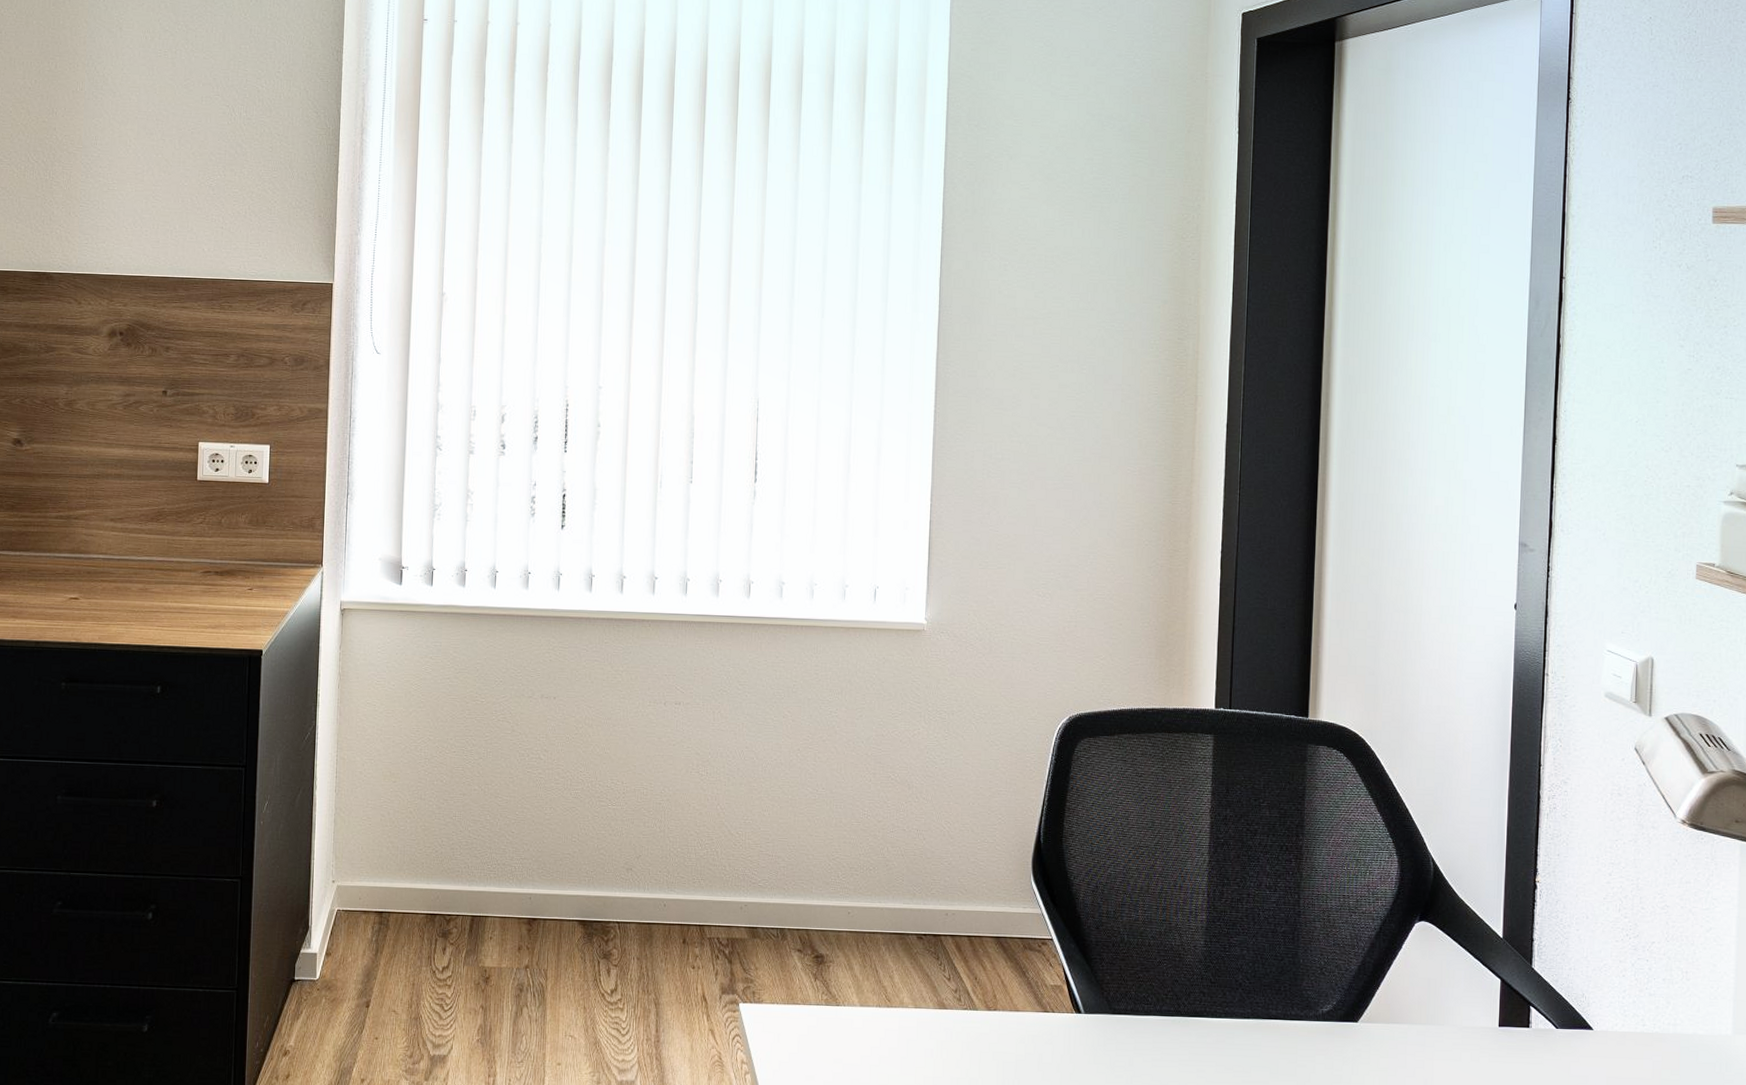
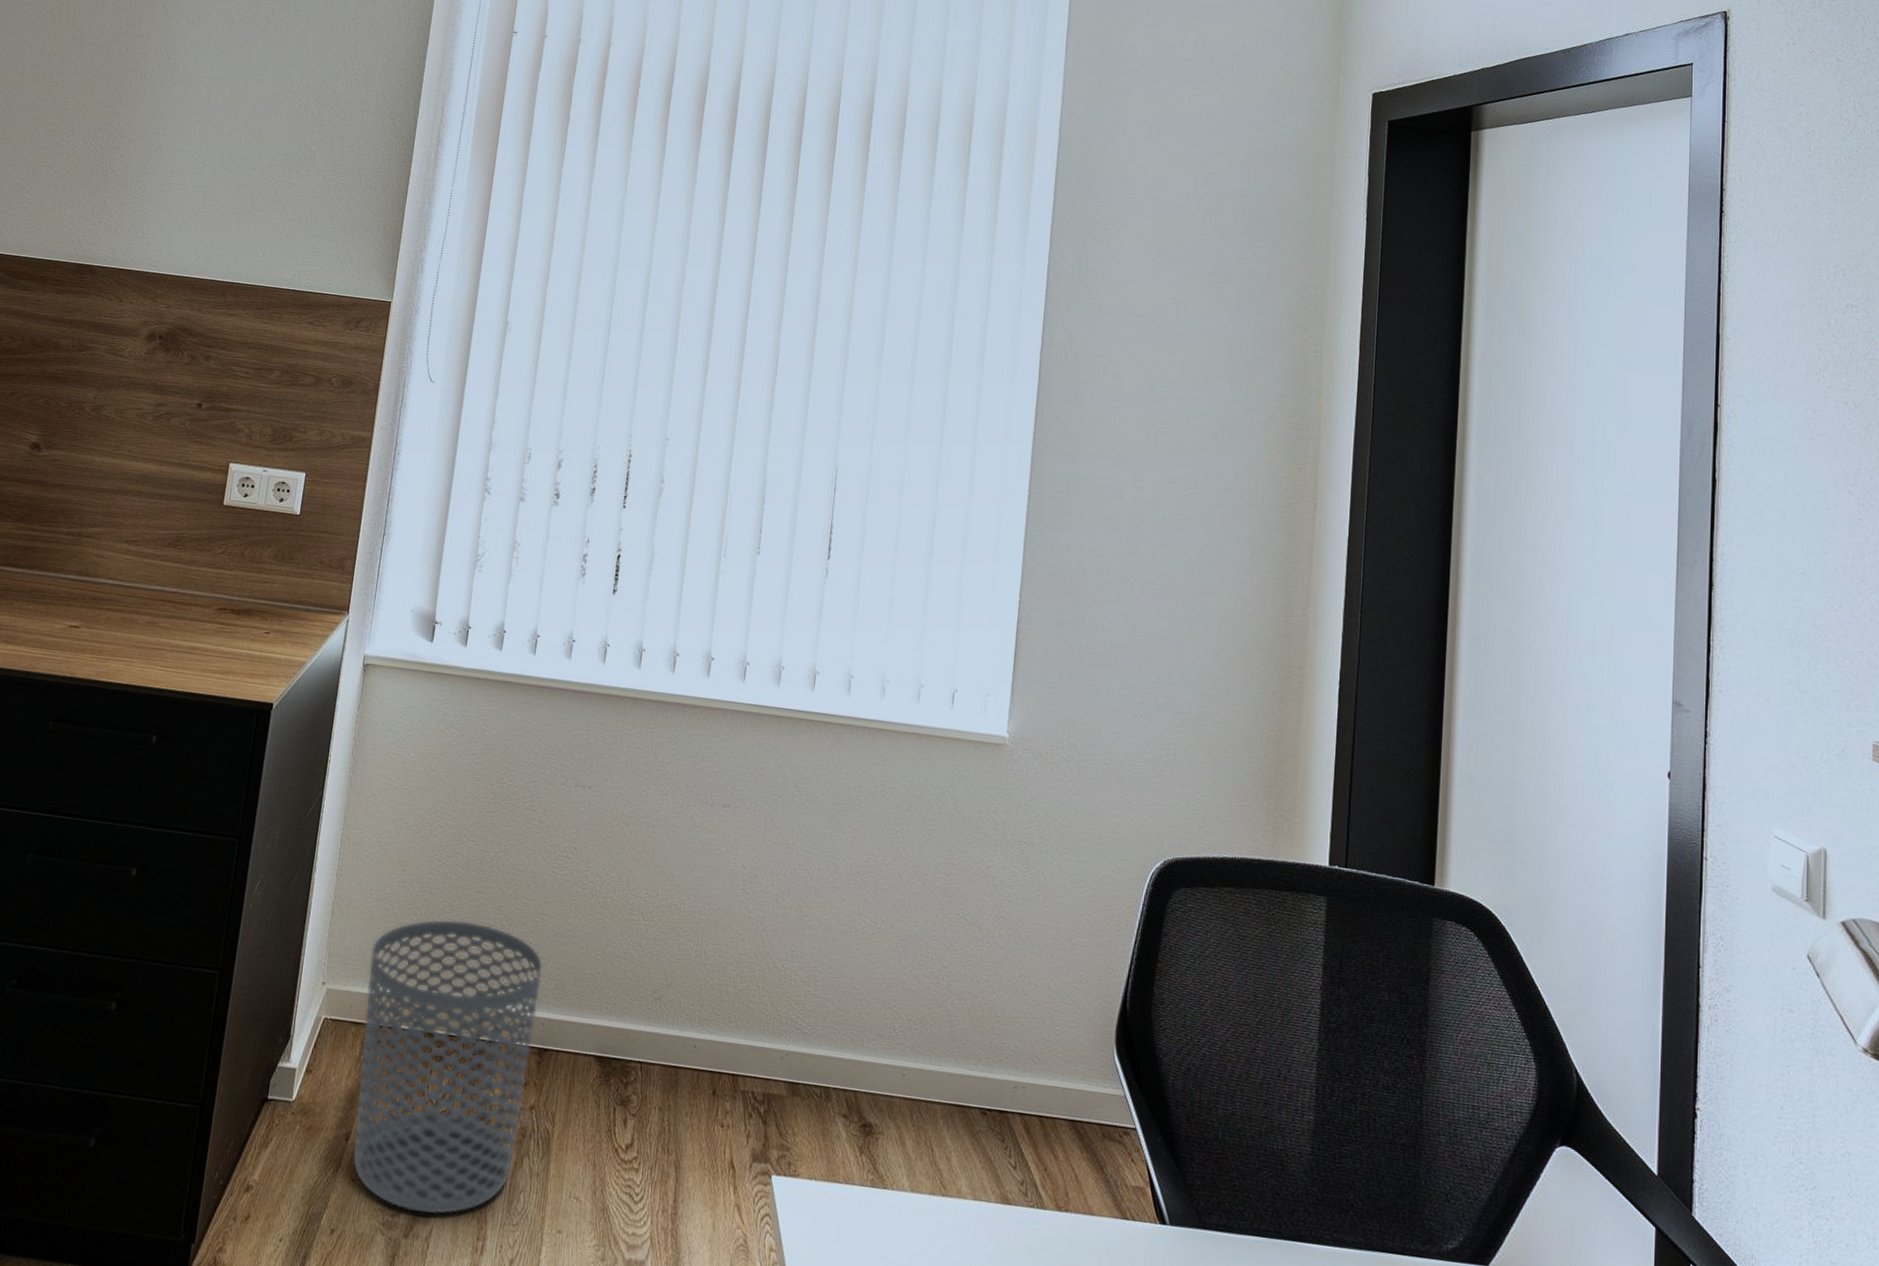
waste bin: none [372,819,526,1060] -> present [352,919,543,1215]

